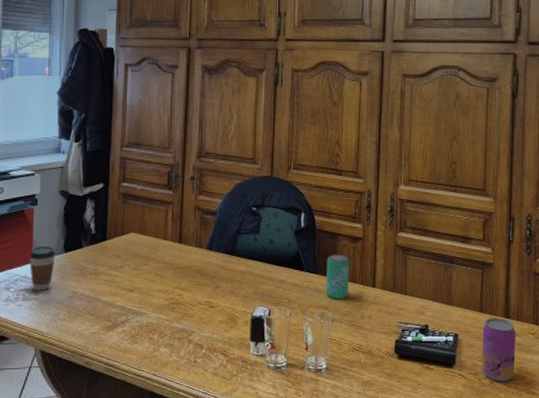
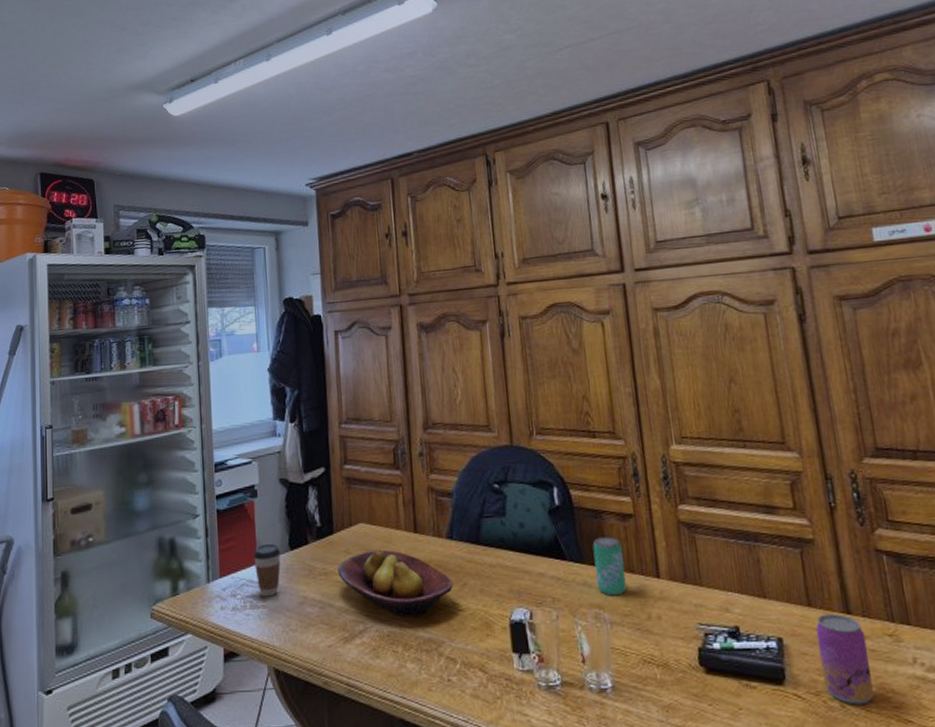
fruit bowl: none [107,255,208,311] -> present [338,549,453,617]

